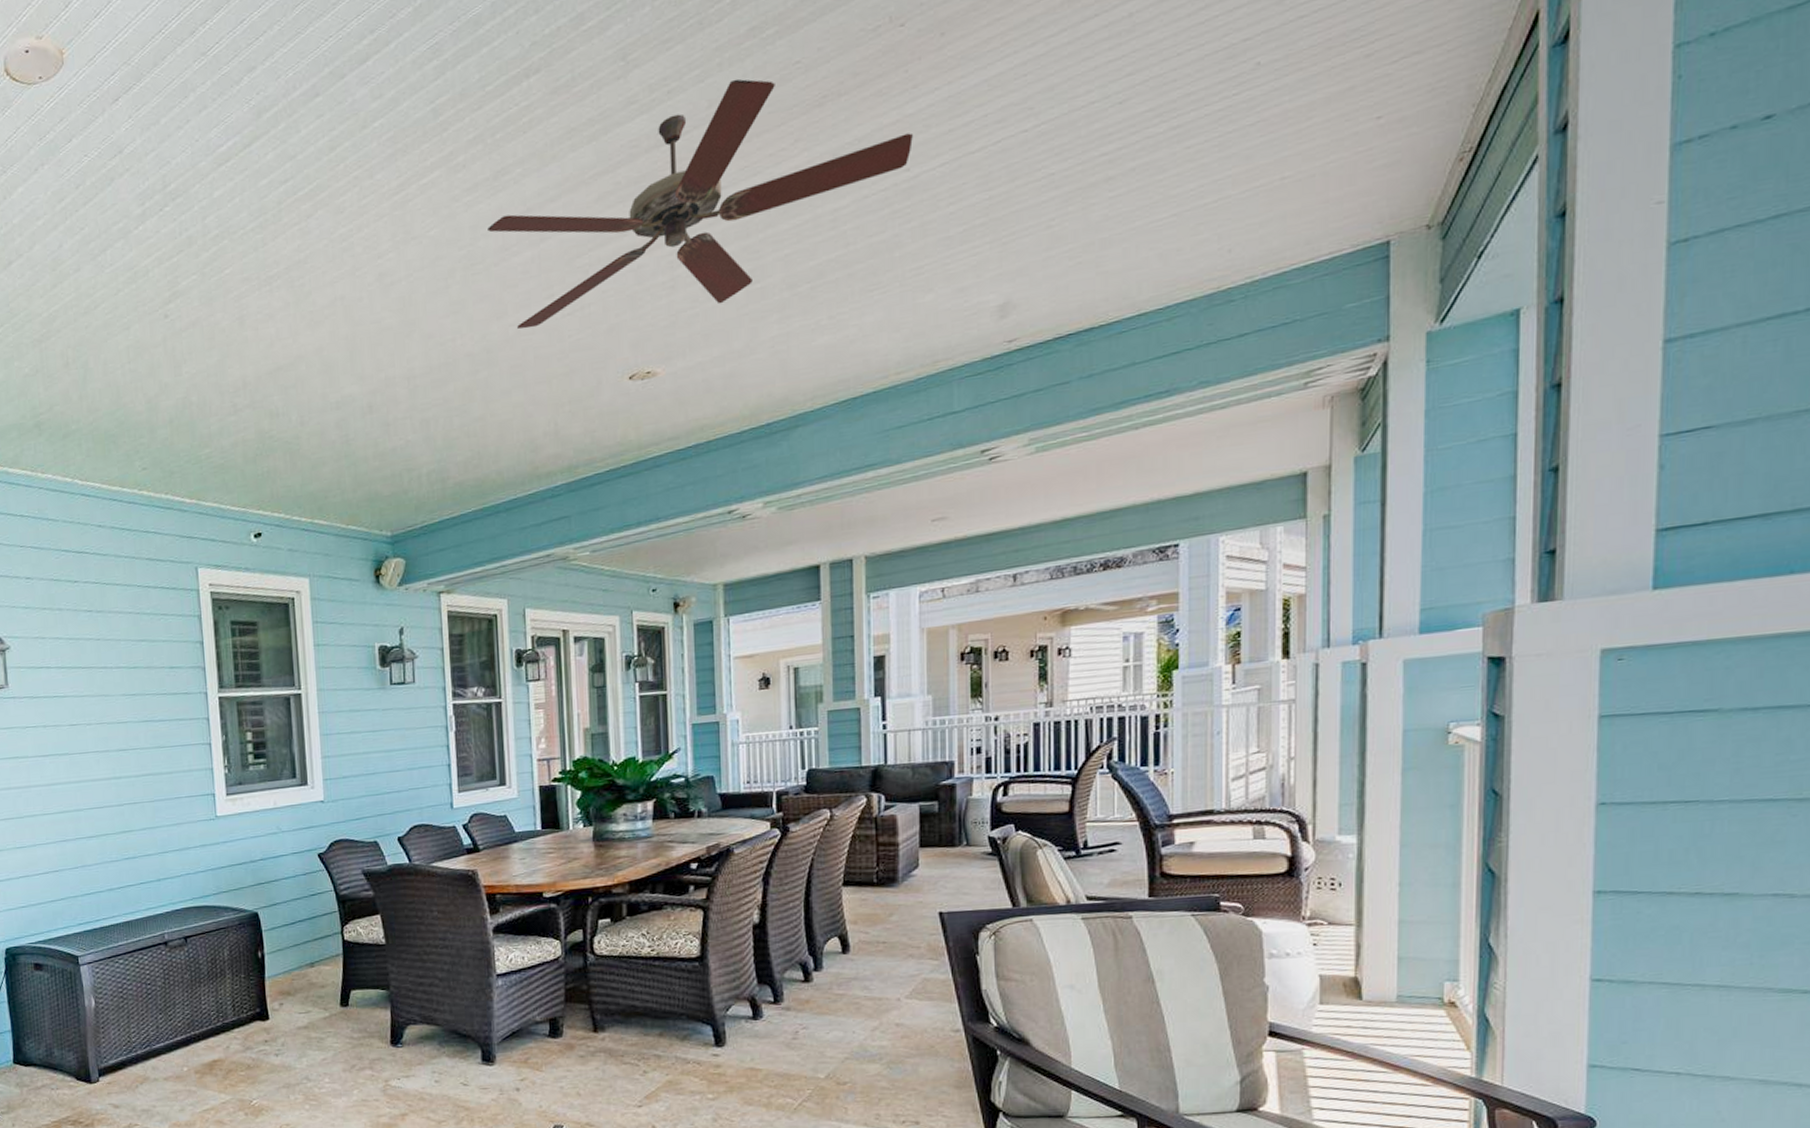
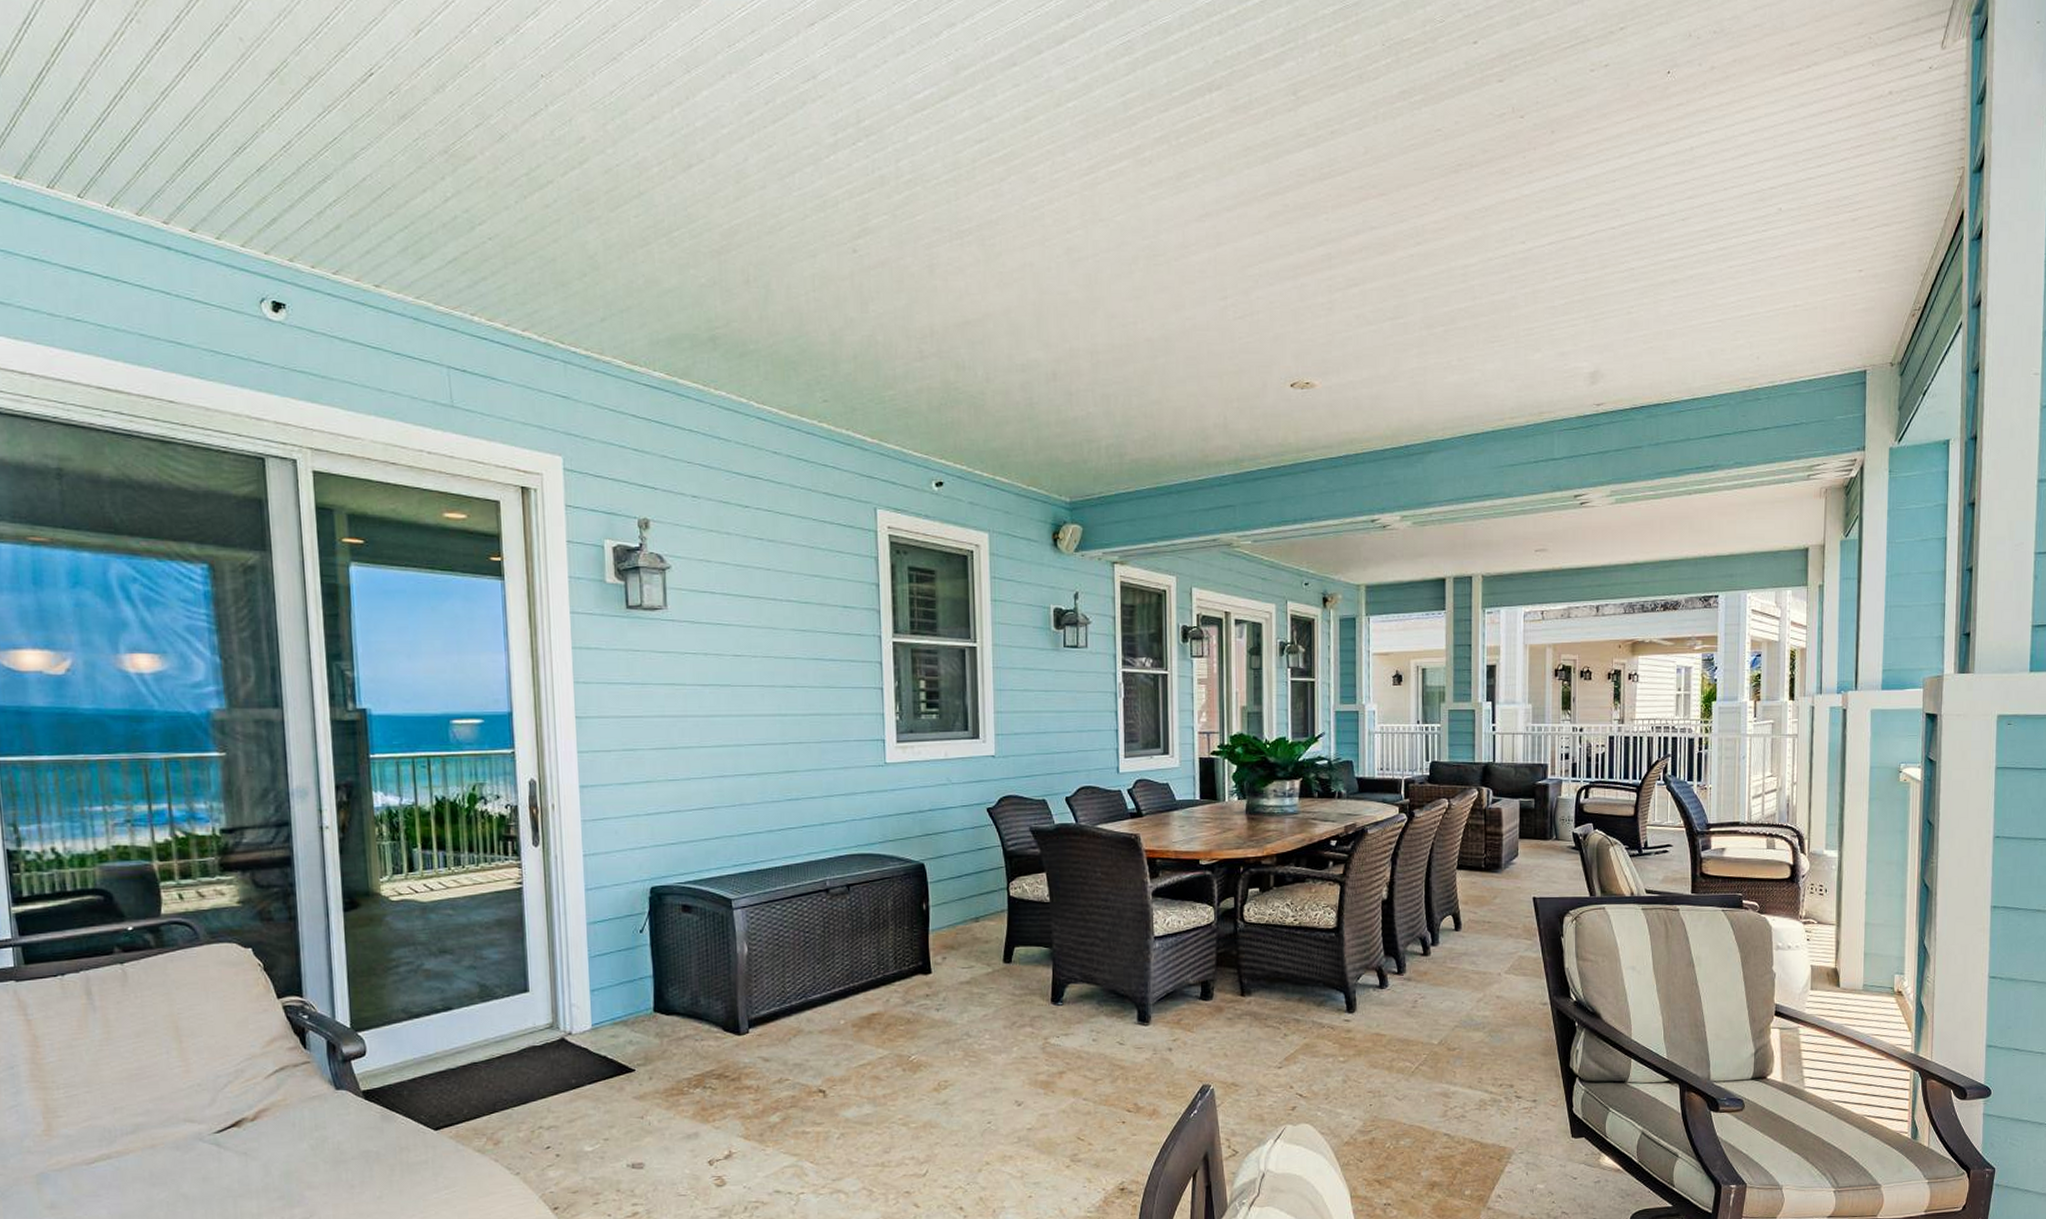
ceiling fan: present [488,78,913,329] -> none [1170,133,1528,332]

